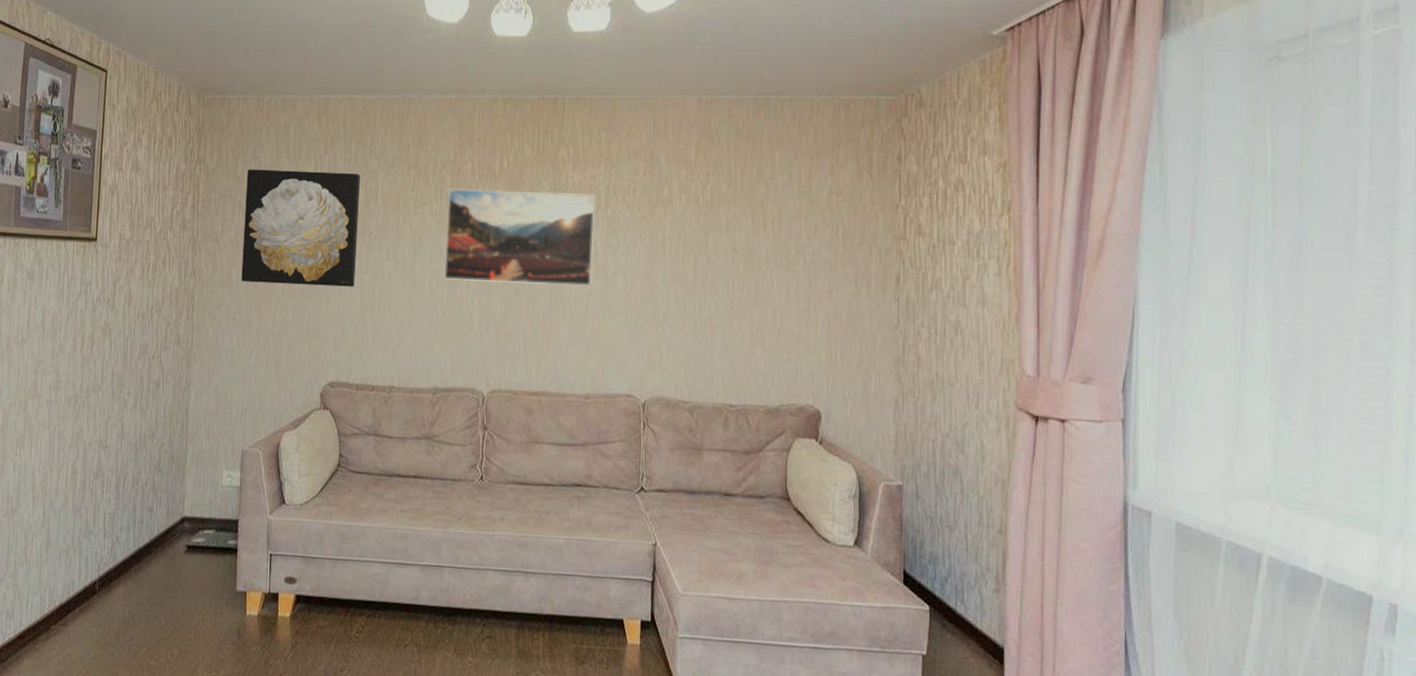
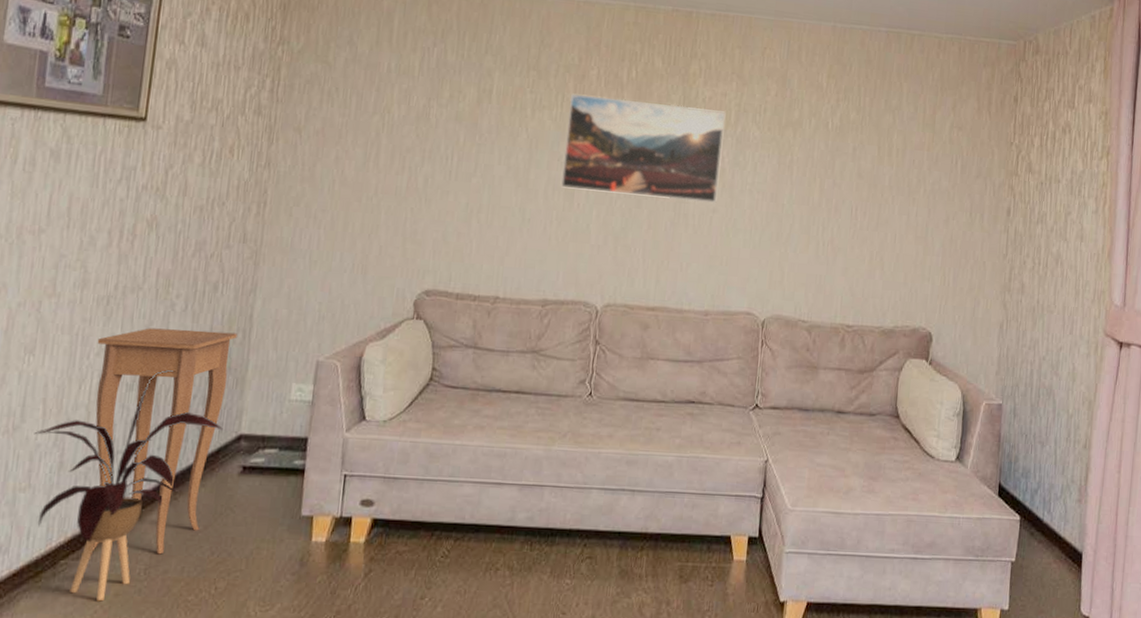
house plant: none [27,460,170,663] -> present [34,370,223,602]
side table: none [69,423,177,623] -> present [92,328,237,555]
wall art: present [241,169,360,287] -> none [326,55,473,190]

